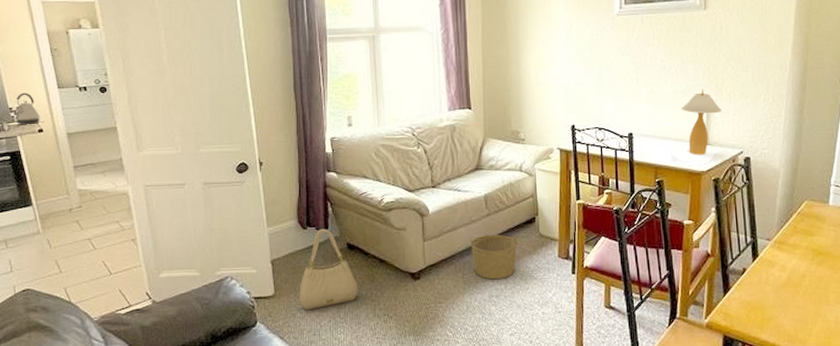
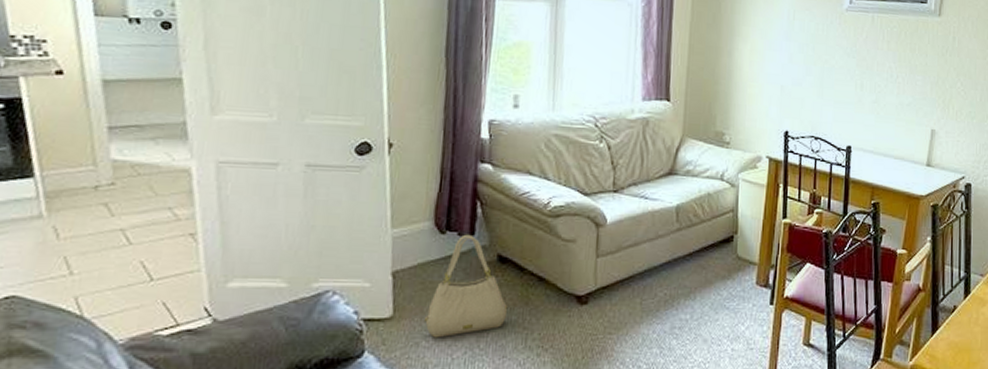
kettle: present [15,93,40,125] -> none [17,16,61,62]
basket: present [470,234,518,280] -> none [654,253,711,308]
table lamp: present [681,89,723,155] -> none [905,104,948,178]

